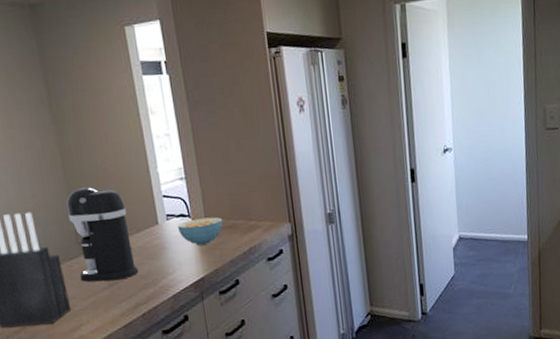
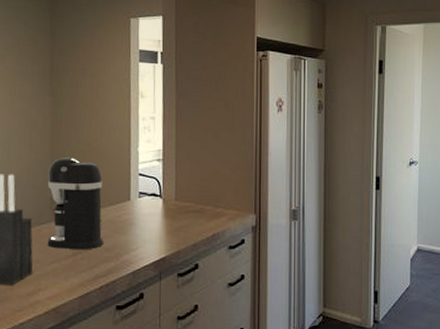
cereal bowl: present [177,217,223,245] -> none [148,200,192,225]

